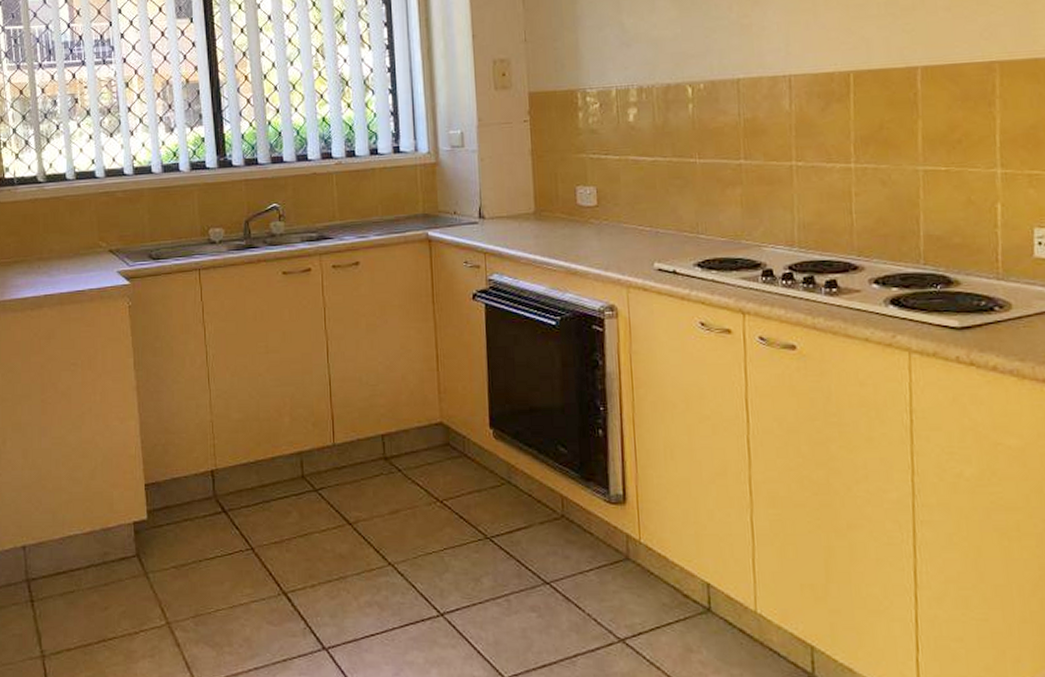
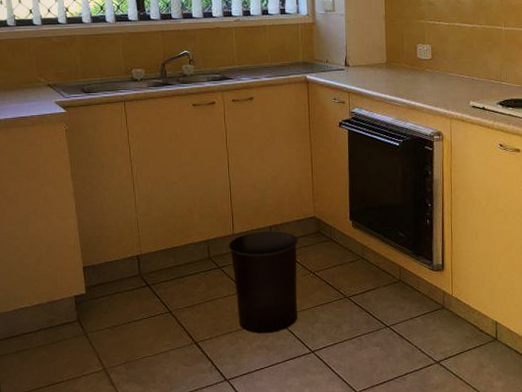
waste bin: none [327,440,421,584] -> present [228,230,299,333]

